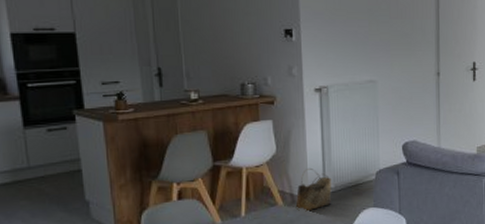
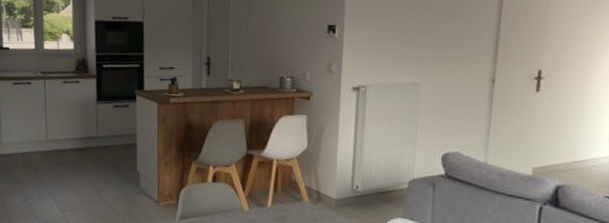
basket: present [295,167,332,212] -> none [320,167,360,212]

